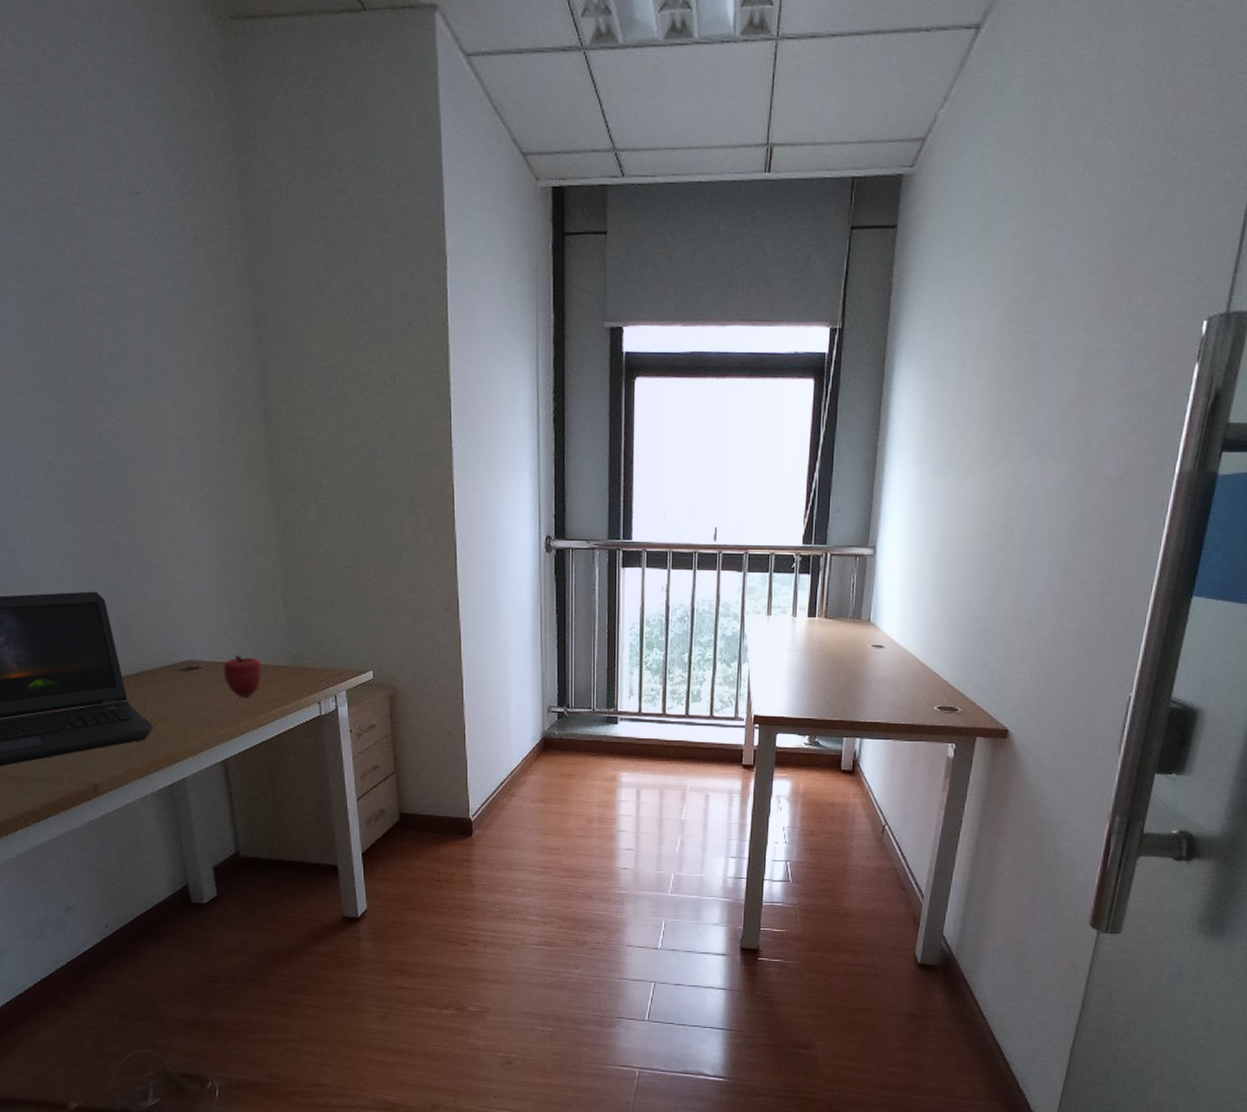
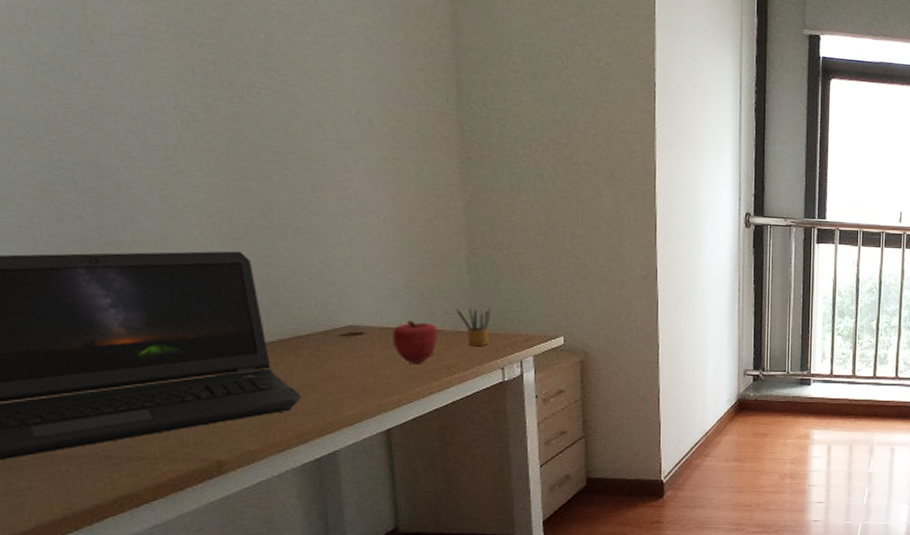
pencil box: none [275,642,307,681] -> present [456,308,491,347]

